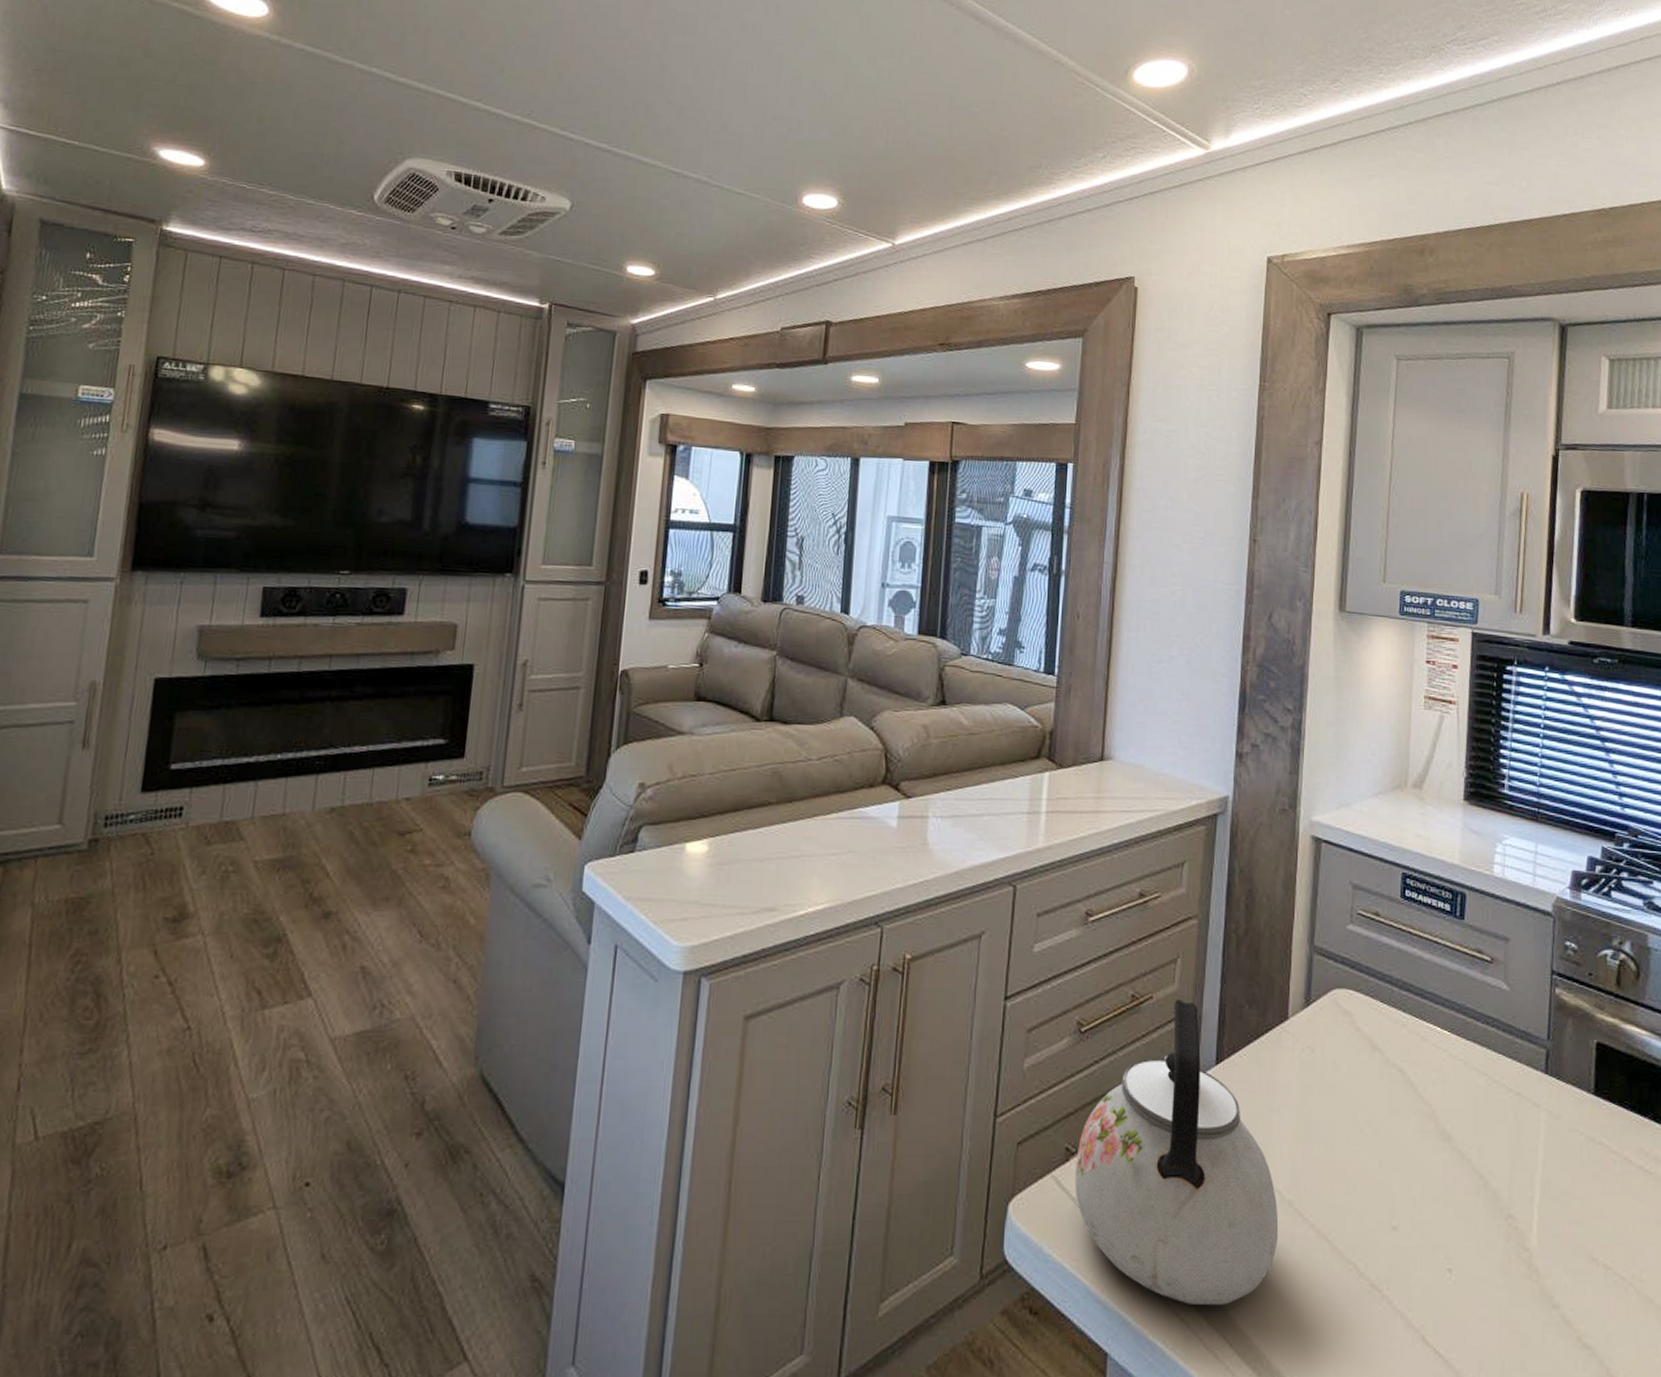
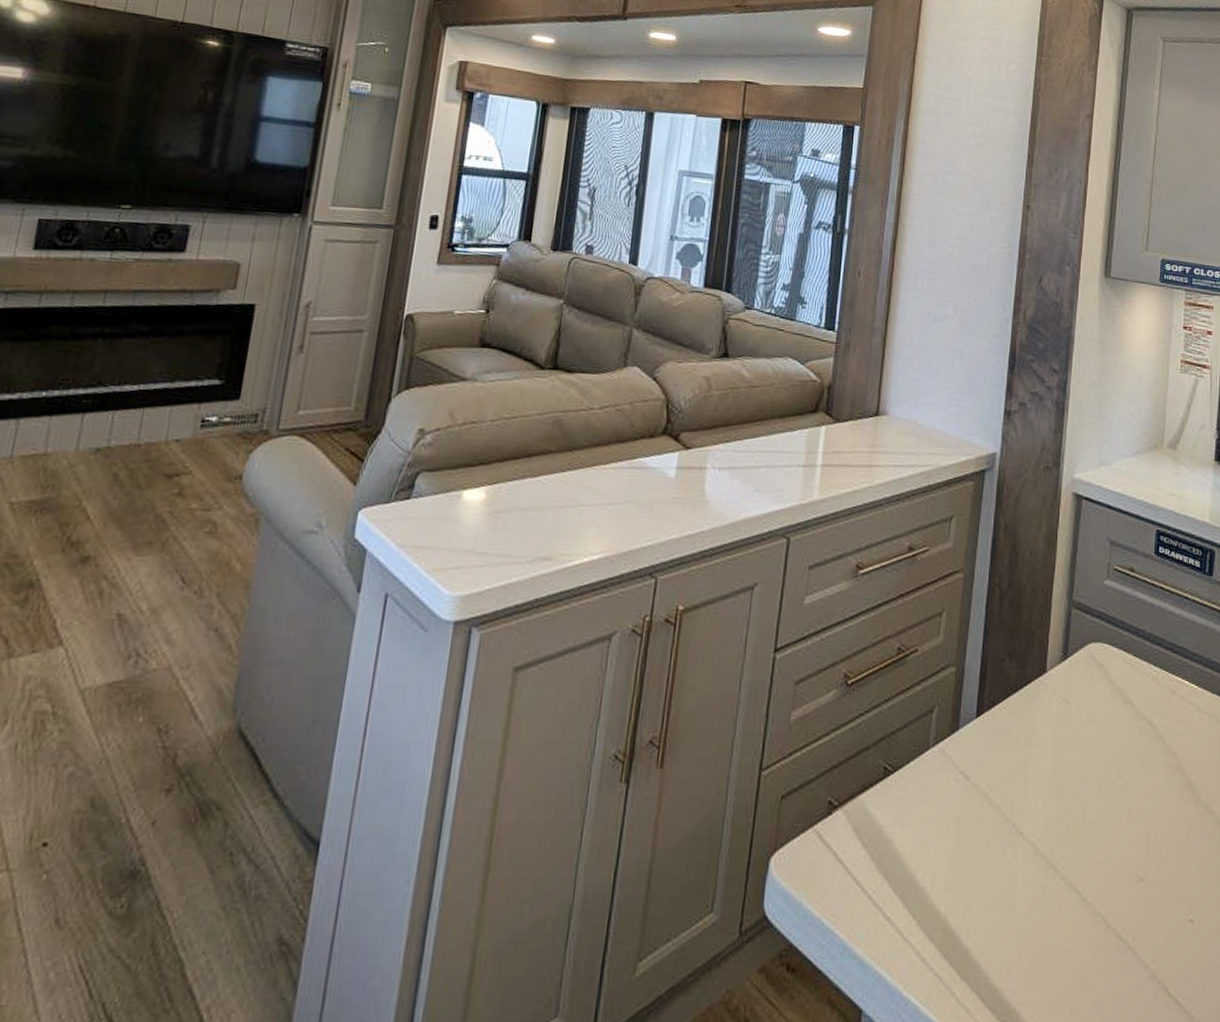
kettle: present [1075,999,1279,1306] -> none [836,652,1032,960]

